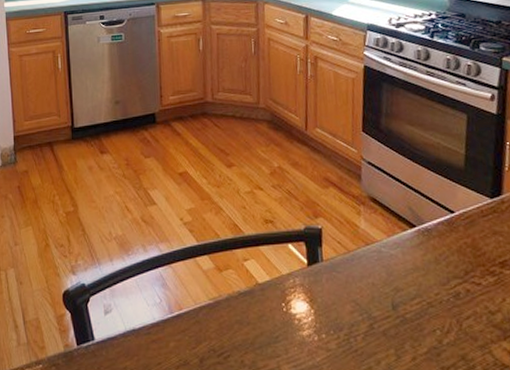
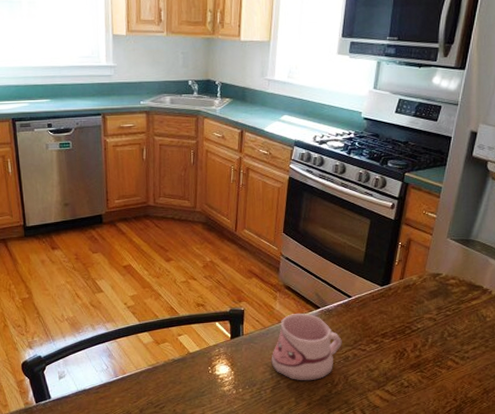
mug: none [359,234,449,326] -> present [271,313,342,381]

